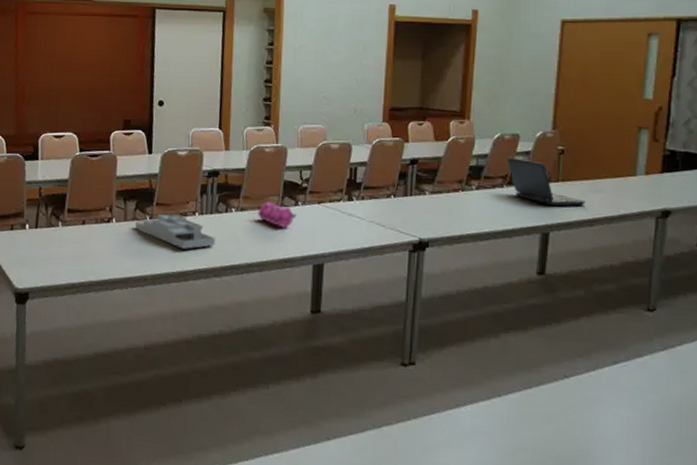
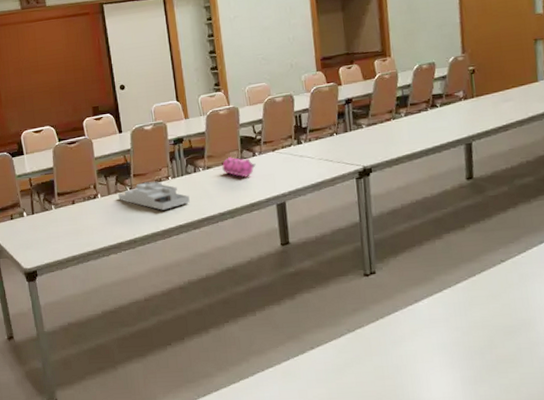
laptop: present [506,156,586,207] -> none [427,83,499,120]

